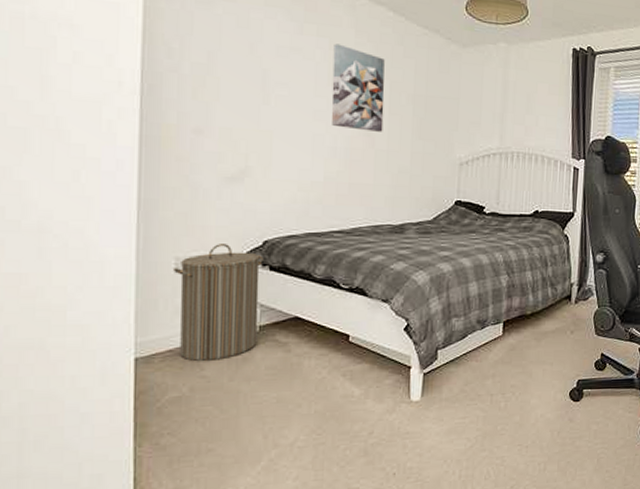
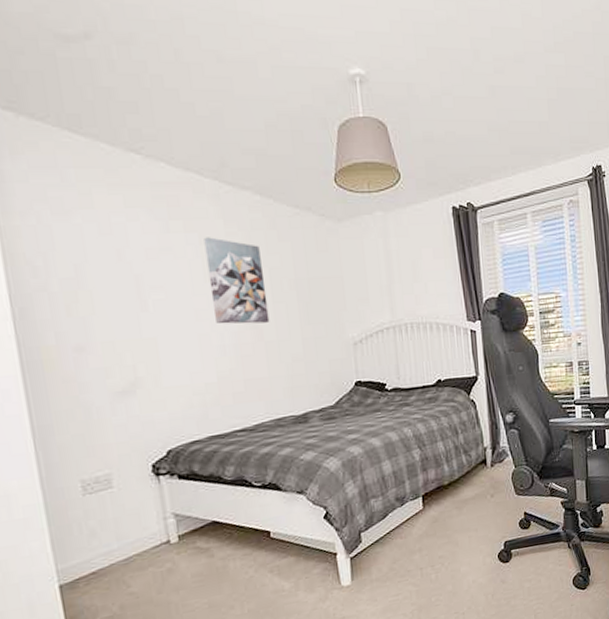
laundry hamper: present [174,244,263,361] -> none [81,459,179,580]

